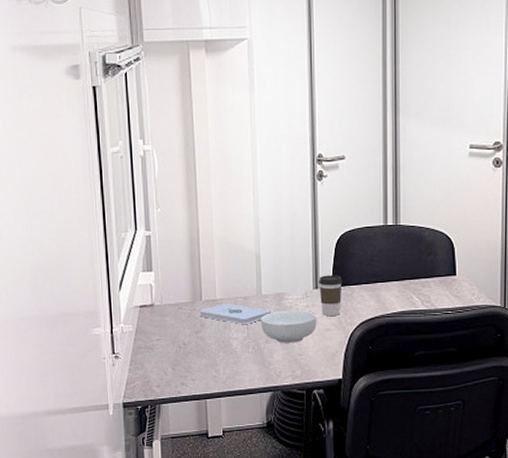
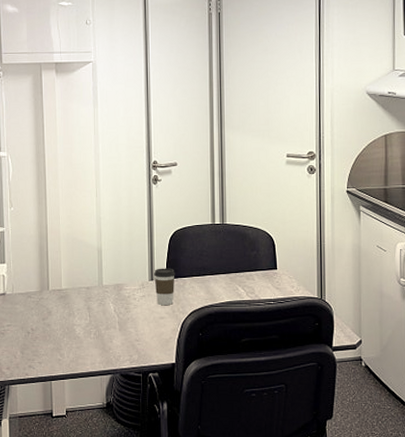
notepad: present [199,303,272,324] -> none [47,293,112,312]
cereal bowl: present [260,310,317,343] -> none [101,299,152,330]

